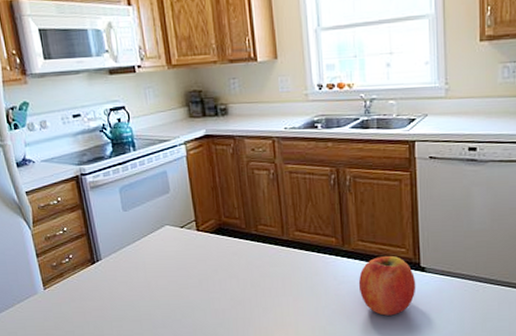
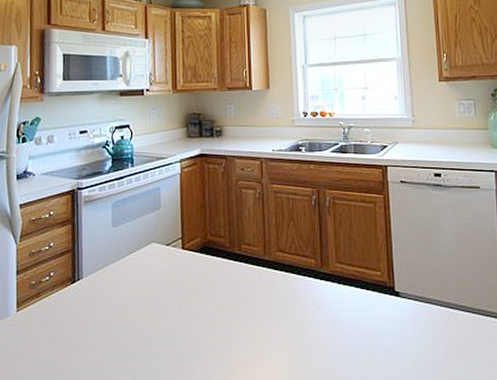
fruit: present [358,256,416,316] -> none [335,280,392,345]

